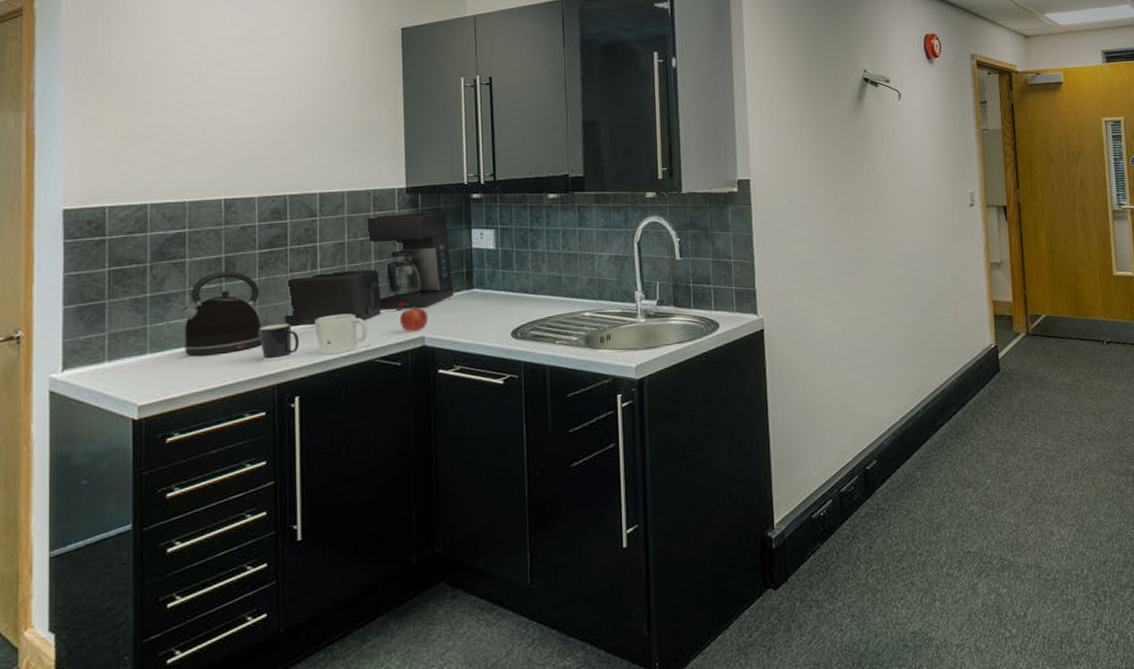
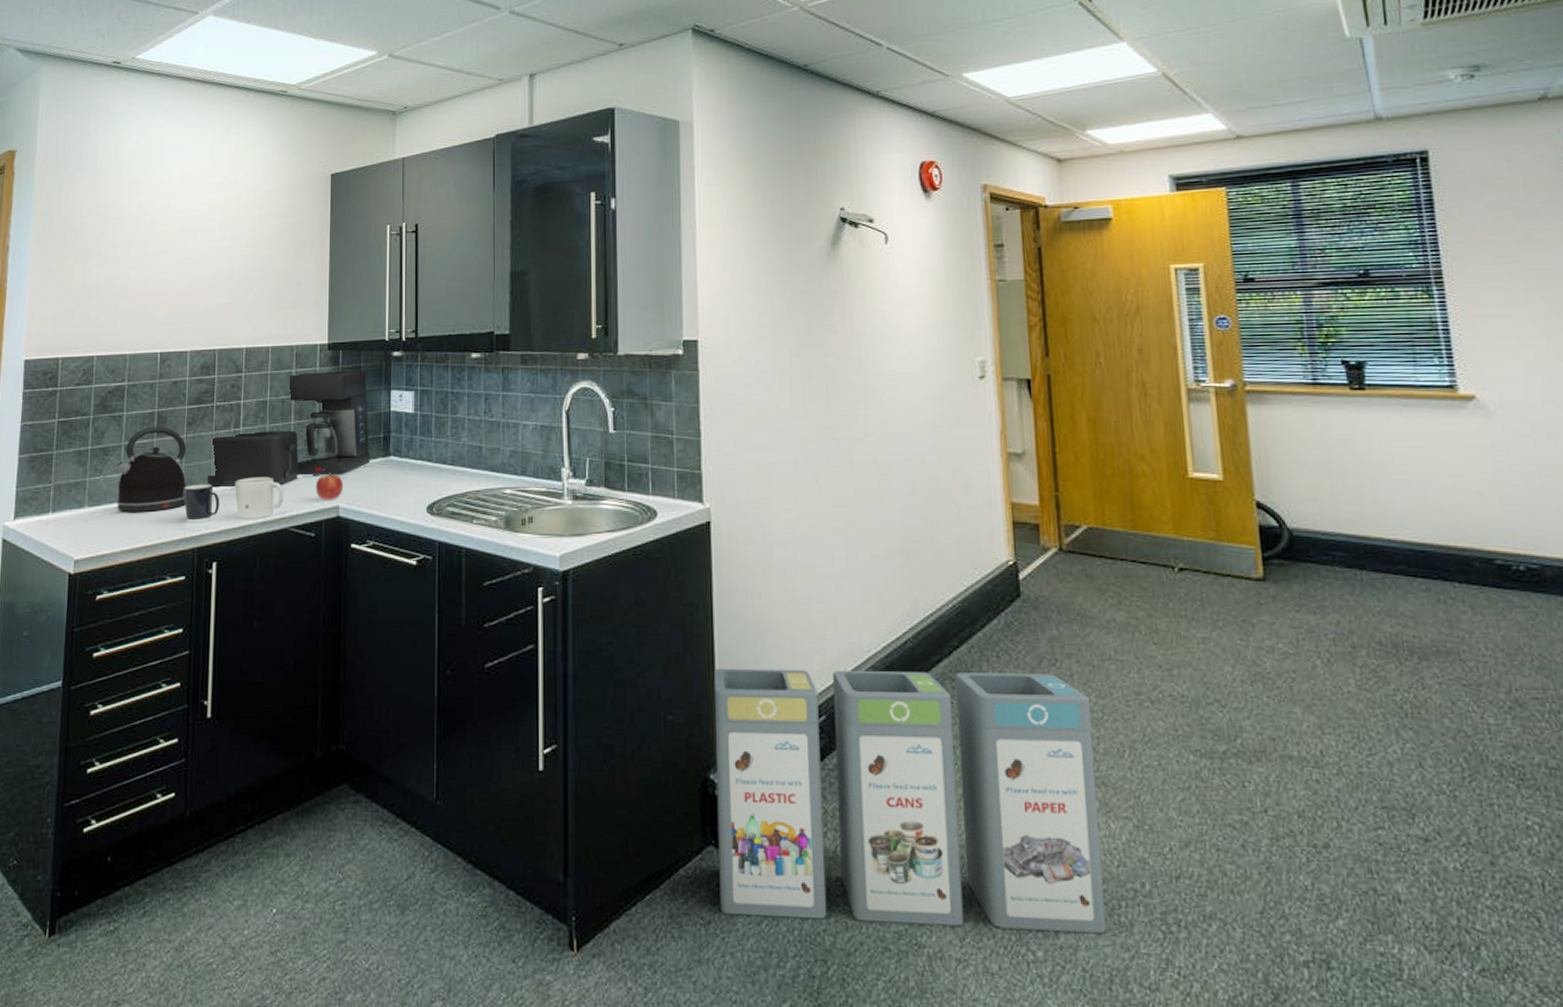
recycling bin: none [768,426,1058,641] -> present [713,668,1106,933]

